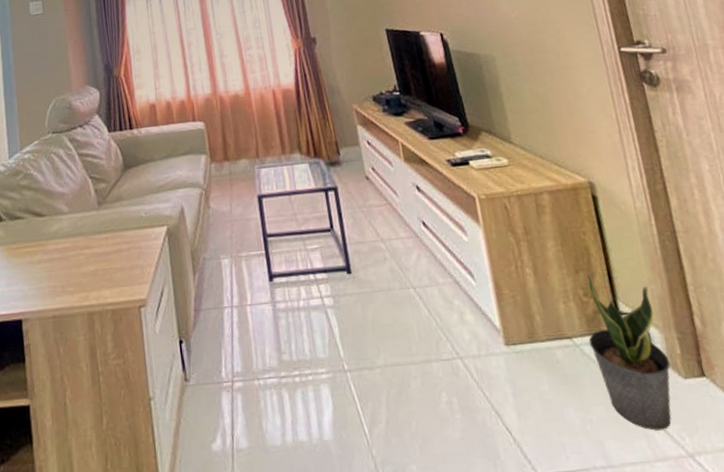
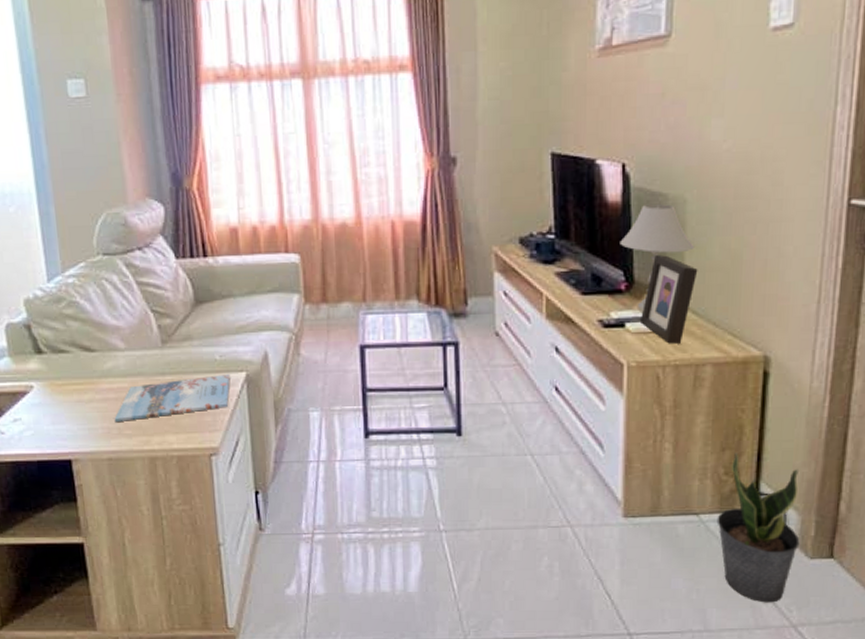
magazine: none [59,229,154,281] -> present [114,374,230,423]
table lamp: none [450,62,510,152] -> present [620,203,694,314]
picture frame: none [479,102,518,177] -> present [641,255,698,344]

